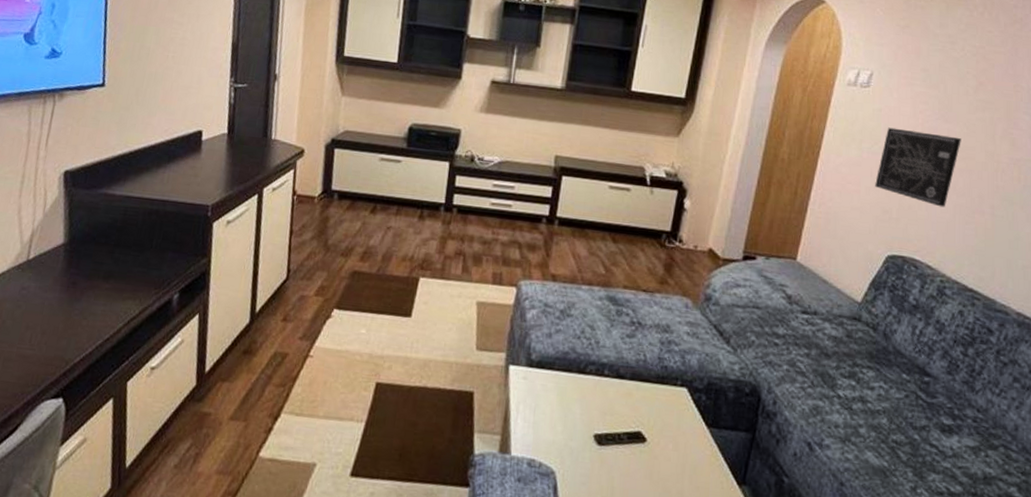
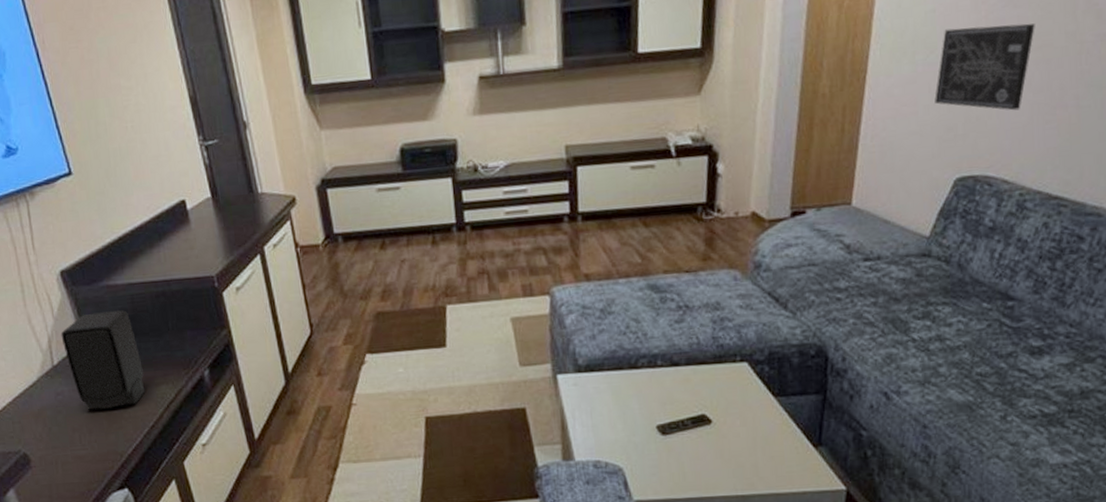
speaker: none [43,216,118,315] -> present [60,310,145,411]

